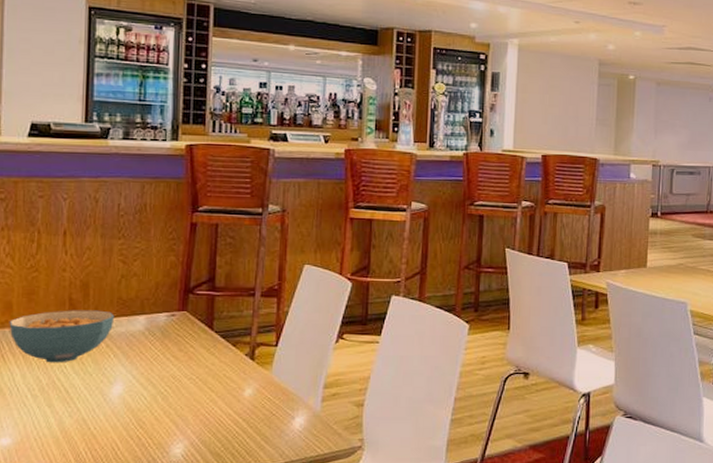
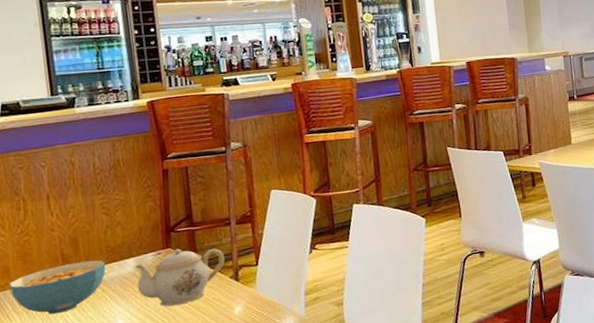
teapot: none [144,313,243,376] -> present [134,248,225,307]

